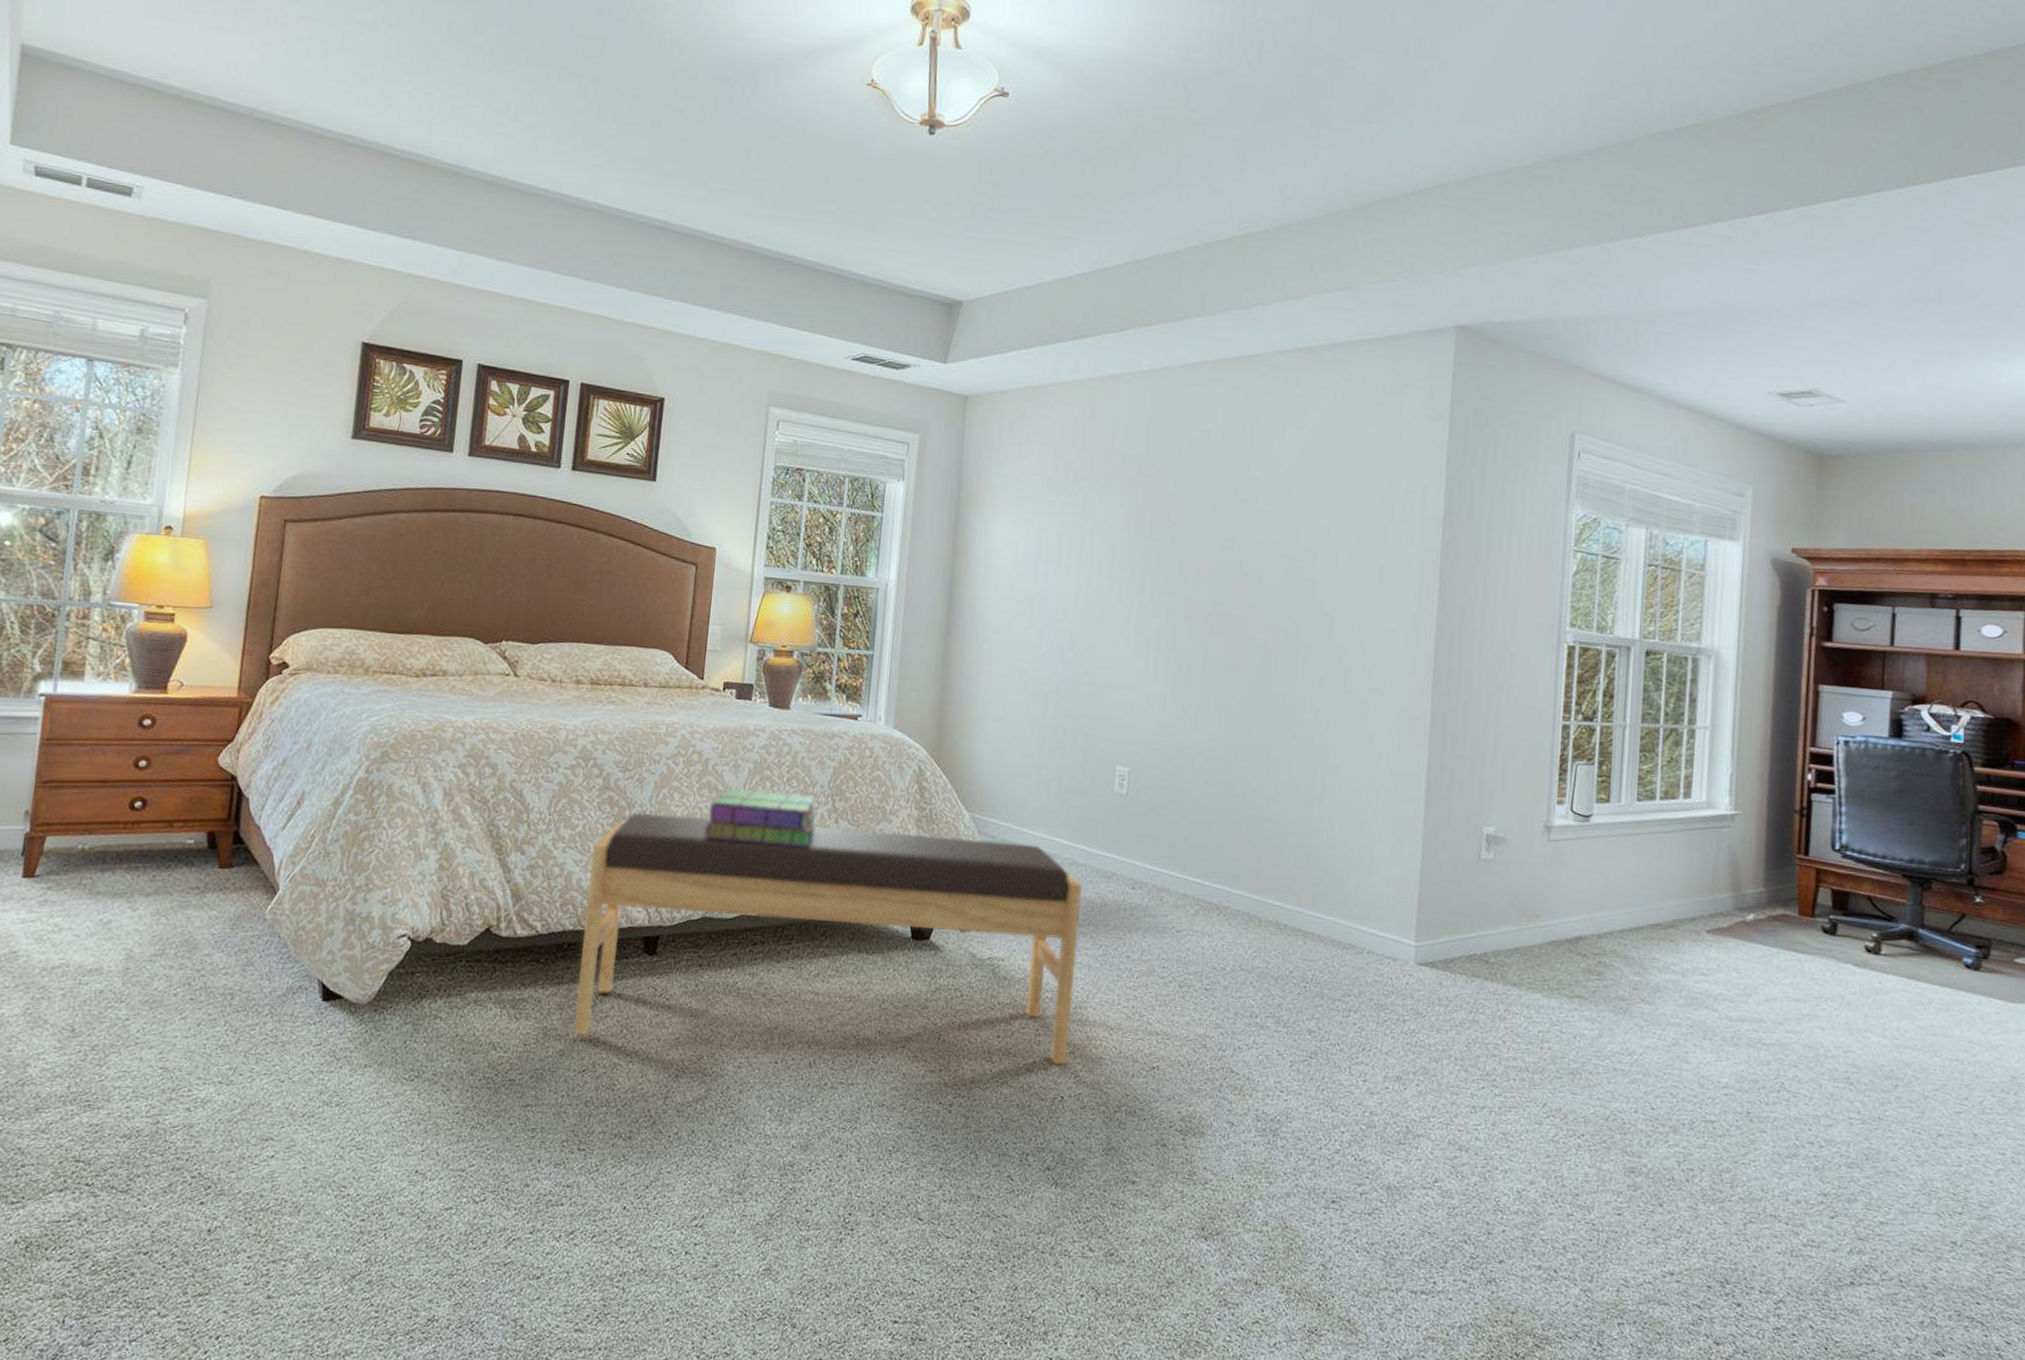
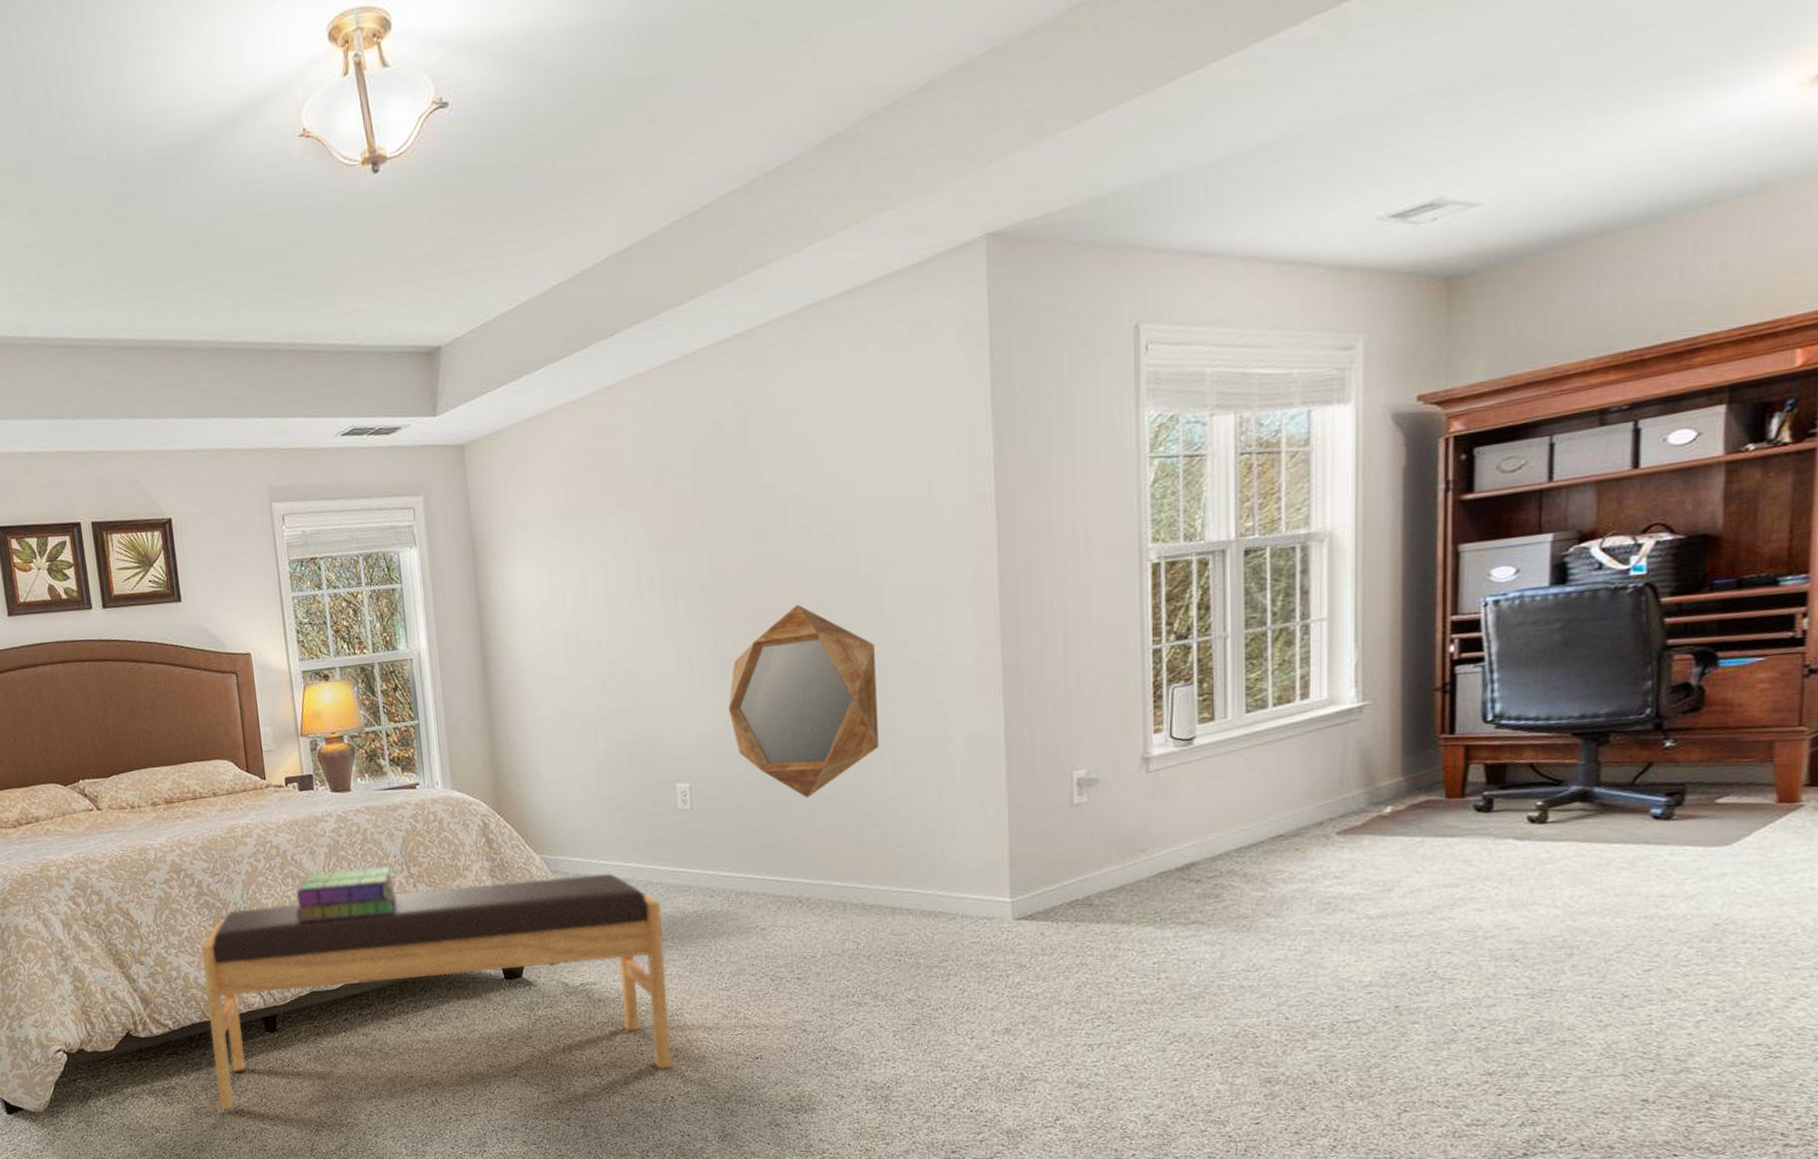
home mirror: none [1176,615,1319,806] -> present [728,604,879,799]

